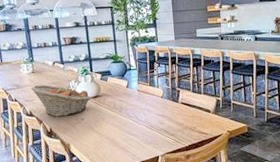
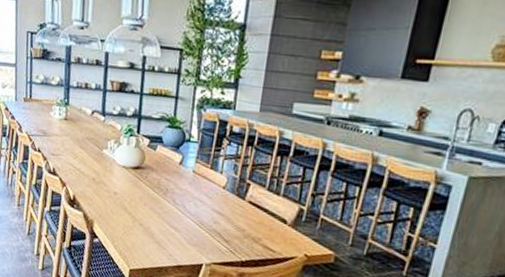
fruit basket: present [31,84,91,117] -> none [60,136,131,185]

